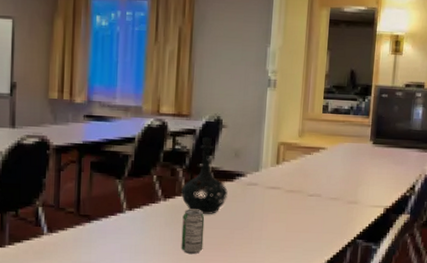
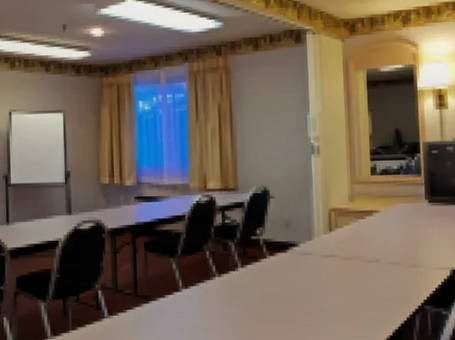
bottle: present [181,138,228,214] -> none [235,210,282,288]
beverage can: present [181,209,205,254] -> none [239,283,263,330]

